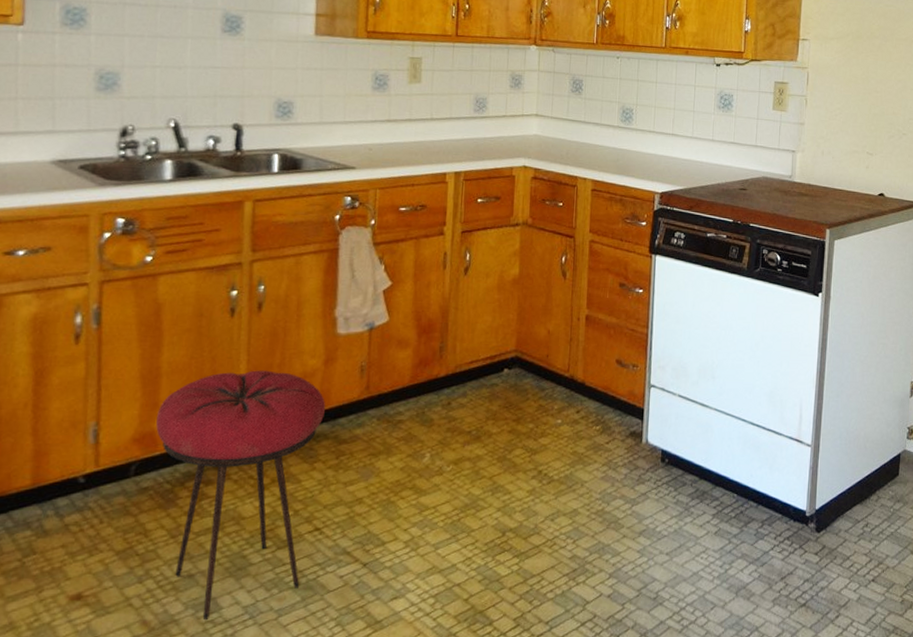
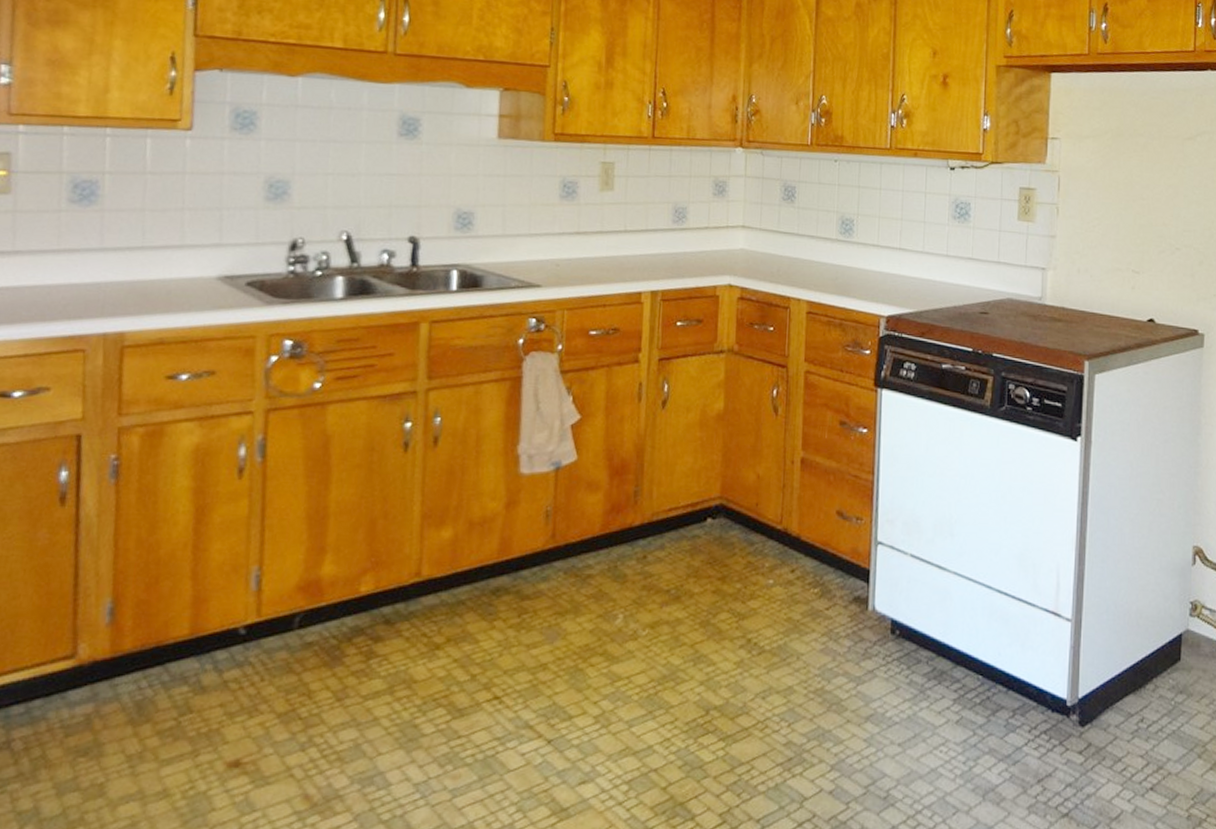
stool: present [156,370,326,621] -> none [322,513,507,798]

